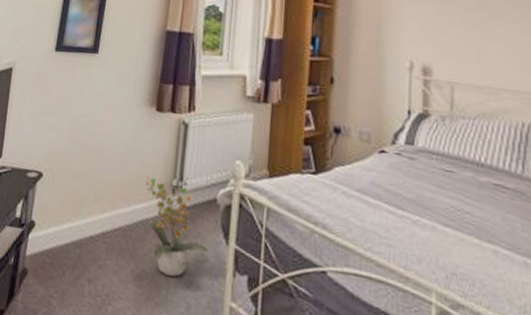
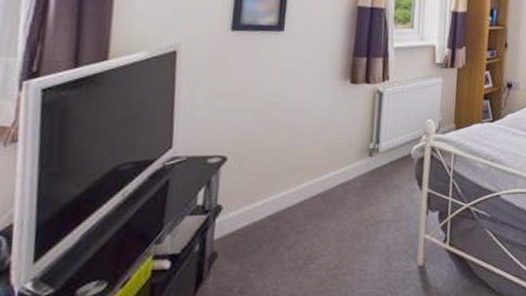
potted plant: present [146,176,210,277] -> none [343,139,406,226]

